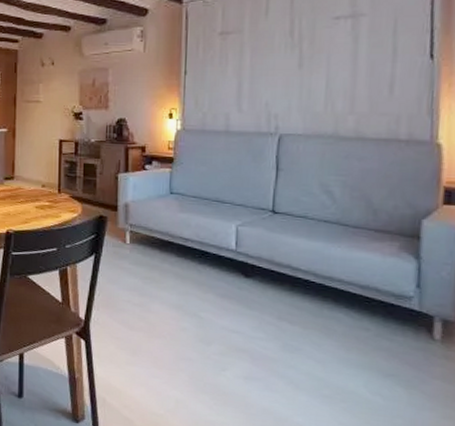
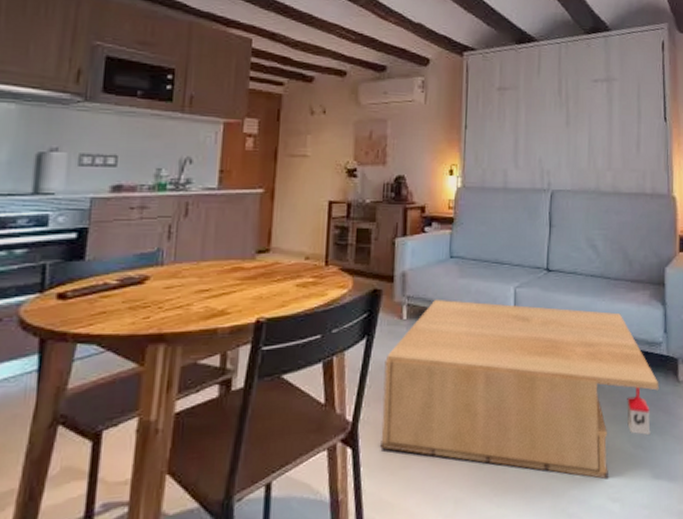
coffee table: none [109,229,407,417] -> present [380,299,659,480]

